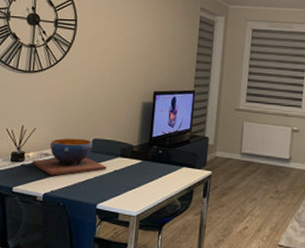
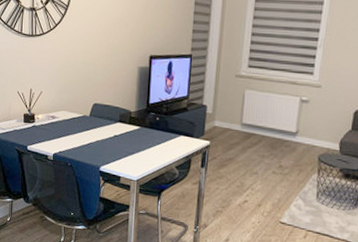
decorative bowl: present [31,138,107,176] -> none [41,102,108,138]

